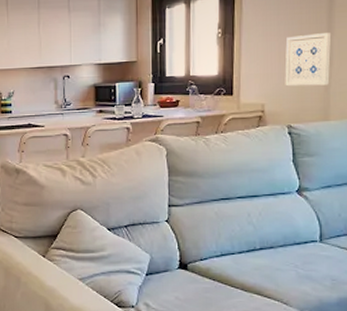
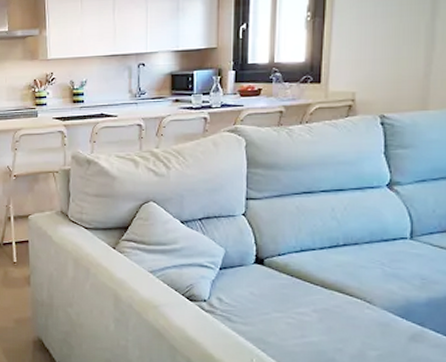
wall art: present [285,33,332,86] -> none [379,14,436,73]

